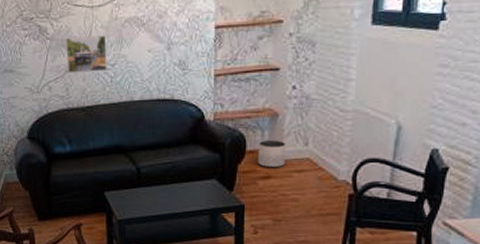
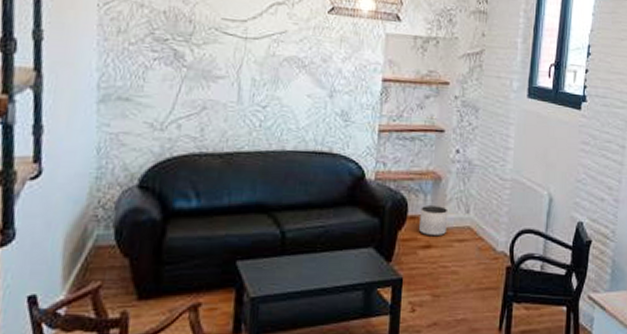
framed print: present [66,35,107,73] -> none [205,68,260,113]

